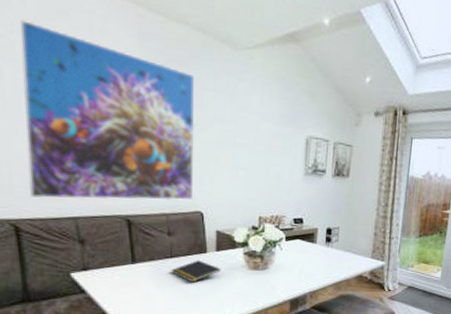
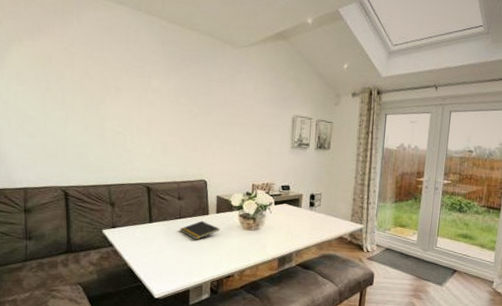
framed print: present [20,20,195,201] -> none [76,36,202,171]

